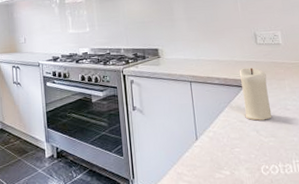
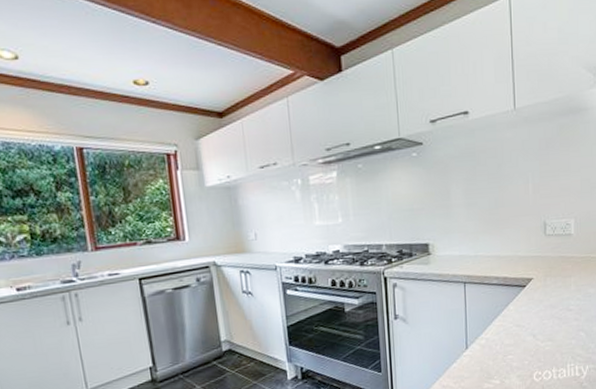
candle: present [239,67,272,121] -> none [521,263,552,324]

